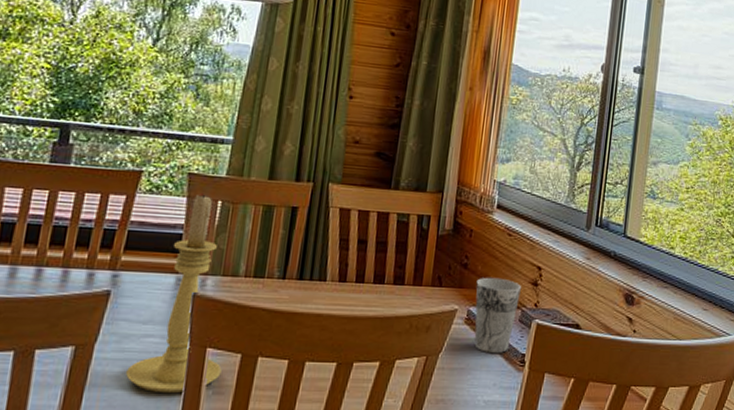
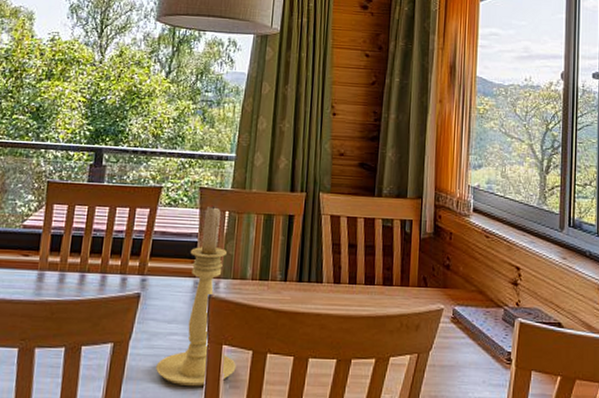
cup: present [474,277,521,354] -> none [459,277,502,352]

